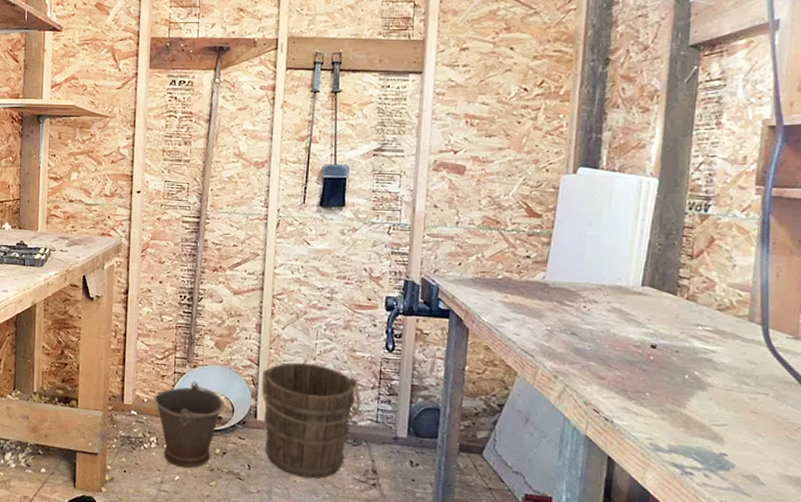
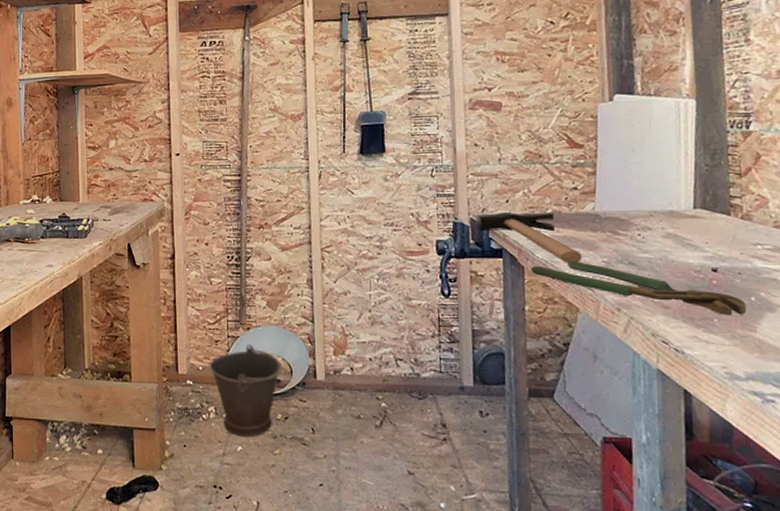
bucket: present [261,362,360,479] -> none [318,316,422,438]
claw hammer: none [427,274,526,329] -> present [475,211,582,263]
pliers: none [475,326,680,392] -> present [530,260,747,316]

